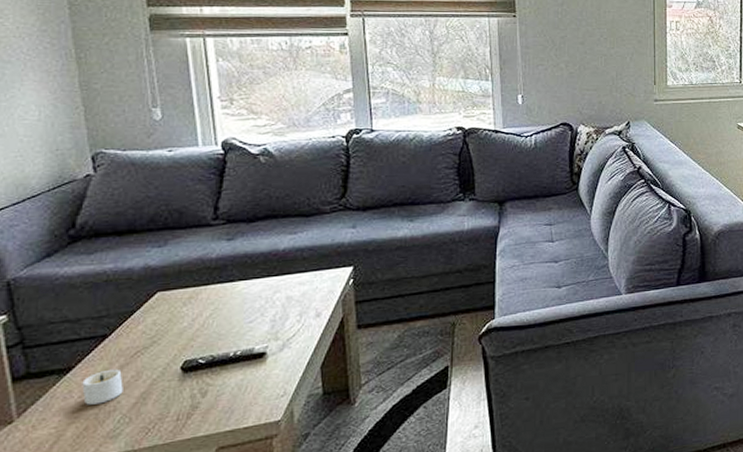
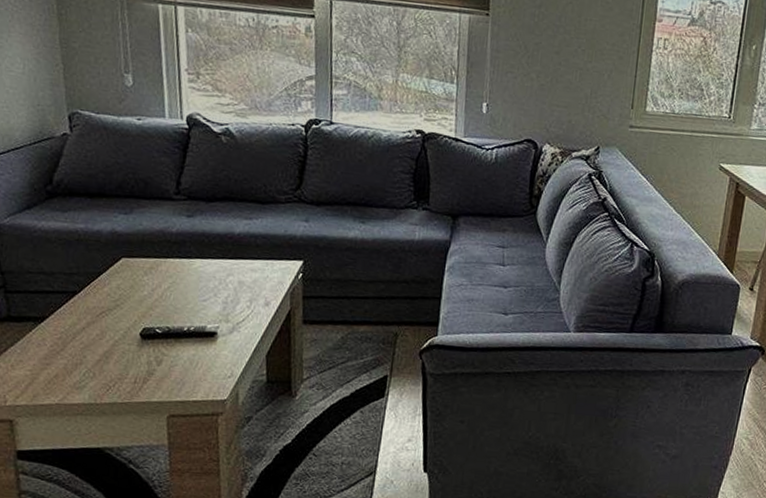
candle: present [82,369,123,405] -> none [54,324,89,356]

